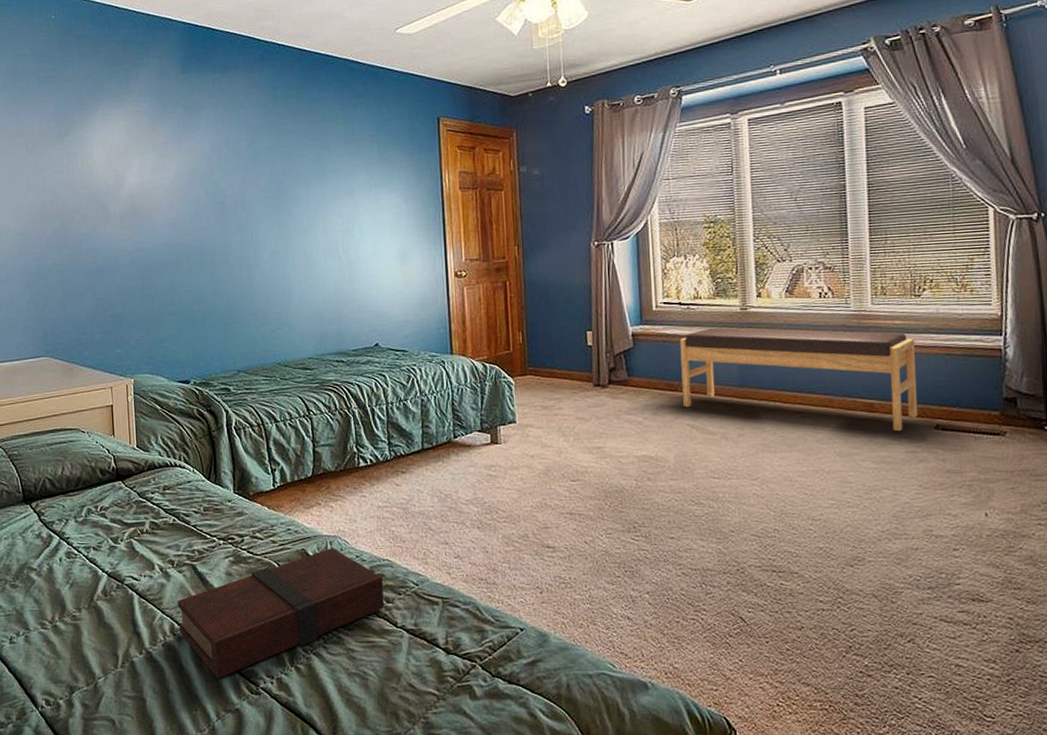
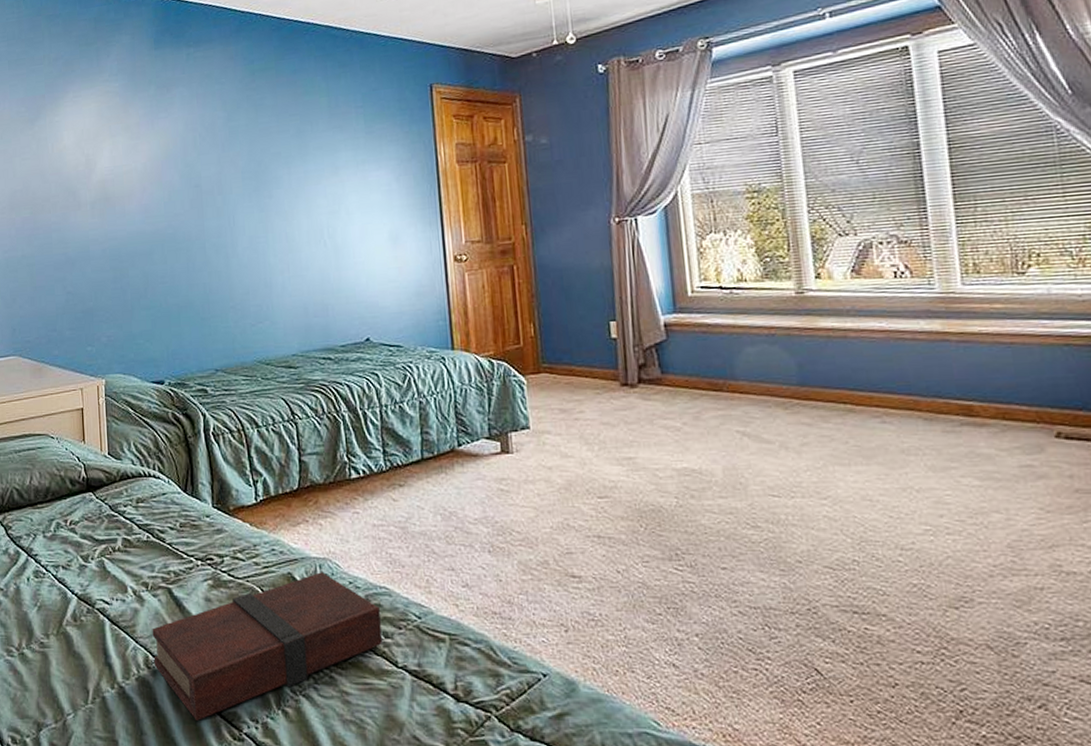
bench: present [679,327,918,432] -> none [722,315,1032,441]

